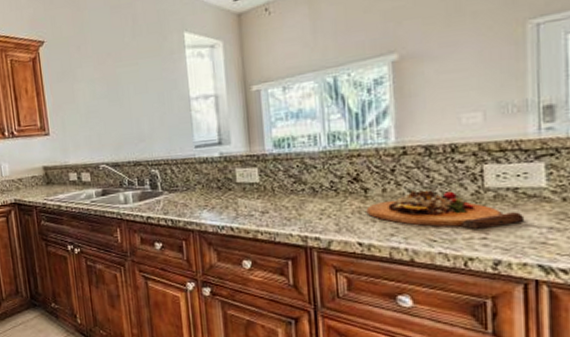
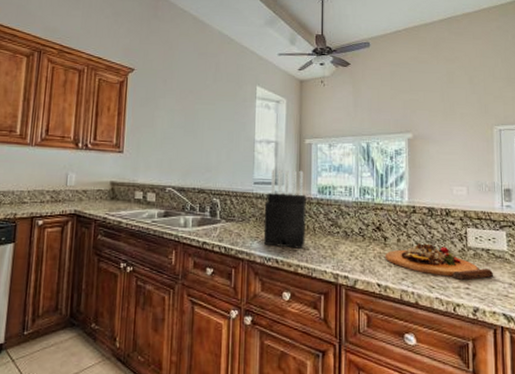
knife block: none [210,124,264,214] -> present [263,169,306,249]

